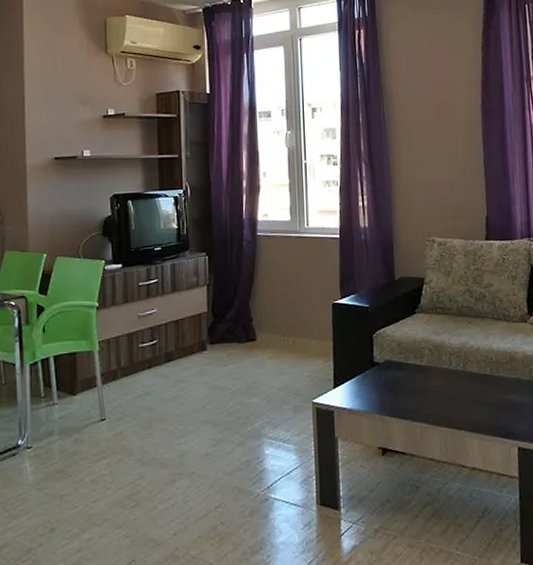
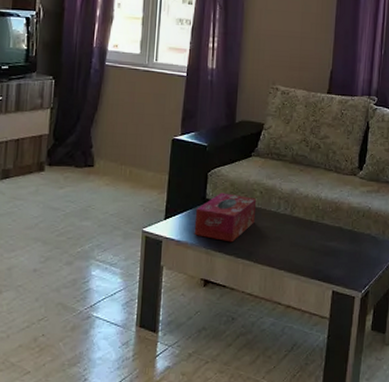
tissue box: none [365,354,427,406] -> present [194,192,257,243]

